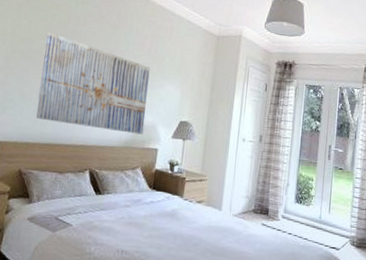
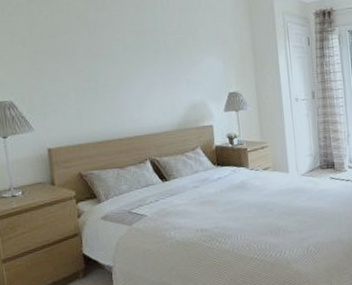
wall art: present [36,31,150,135] -> none [67,24,195,119]

